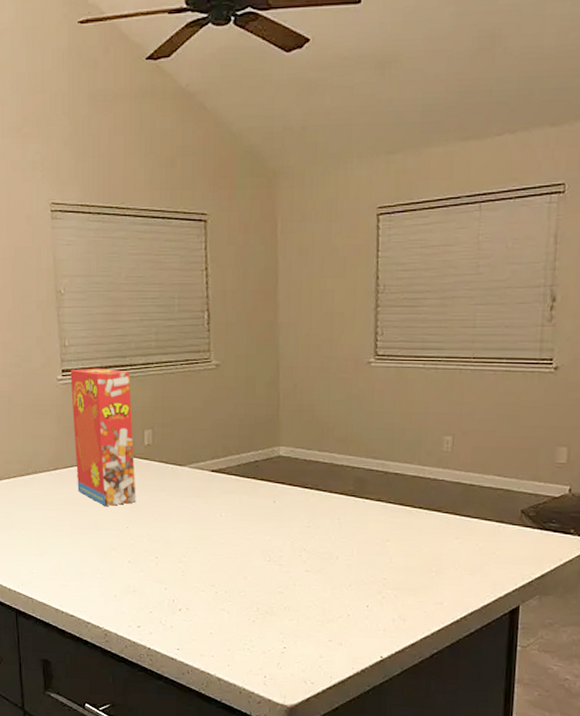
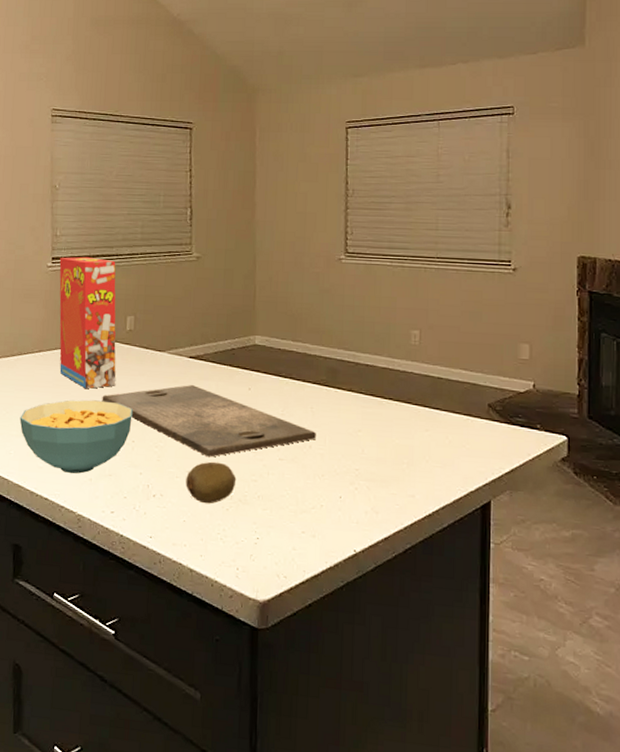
cereal bowl: none [39,517,155,591] -> present [19,399,133,474]
cutting board: none [122,499,343,571] -> present [102,385,316,457]
fruit: none [211,575,263,616] -> present [186,461,237,504]

